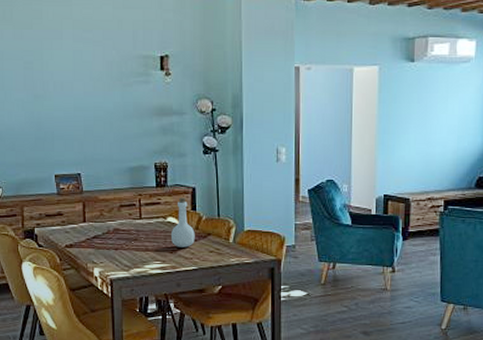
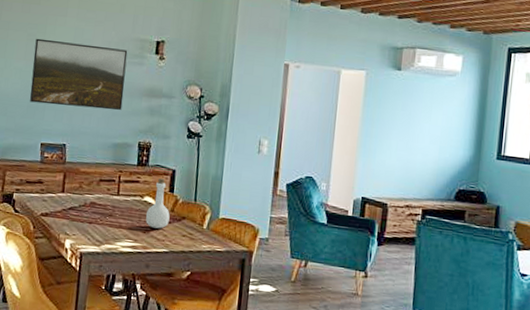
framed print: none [33,66,133,134] -> present [29,38,128,111]

